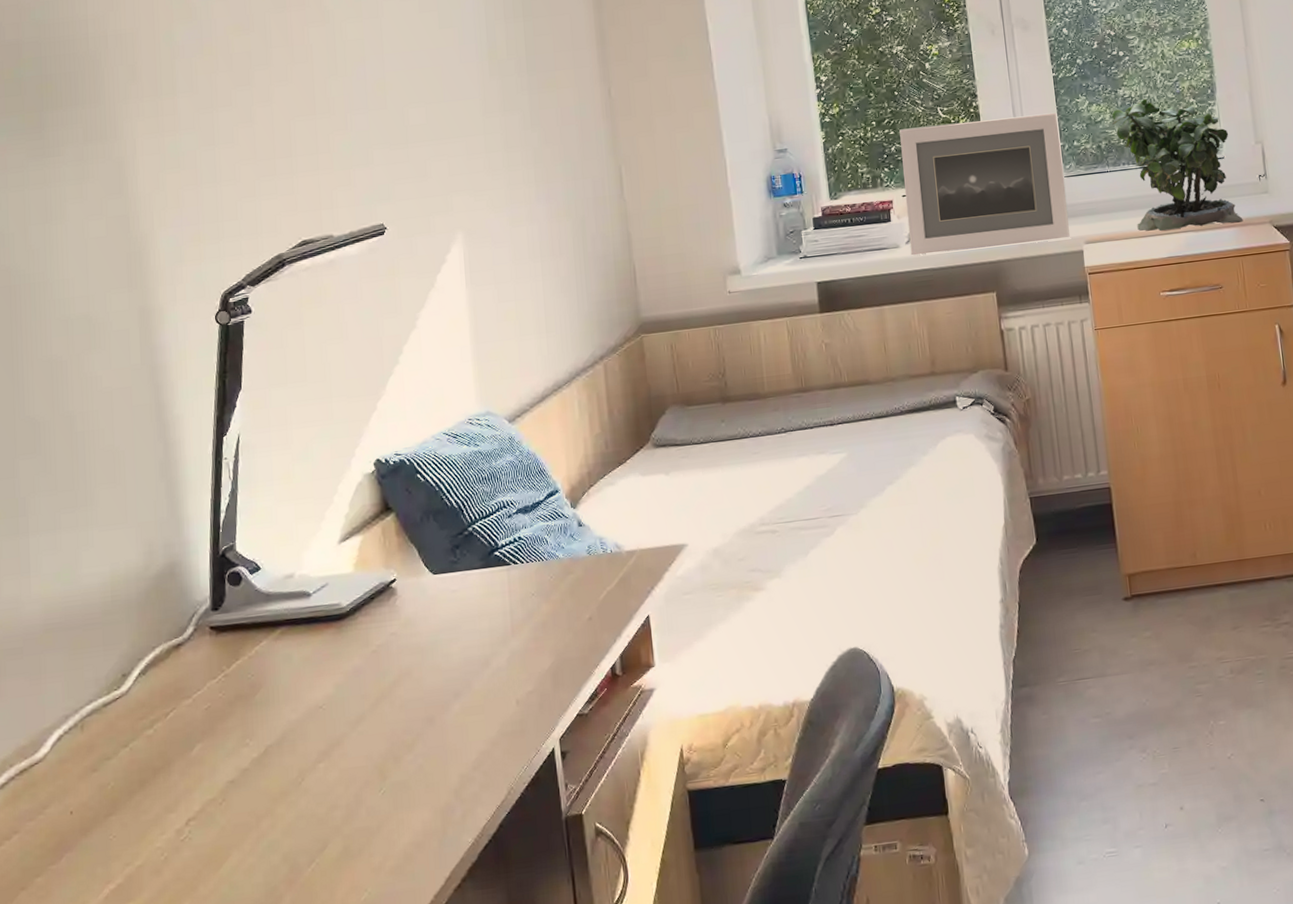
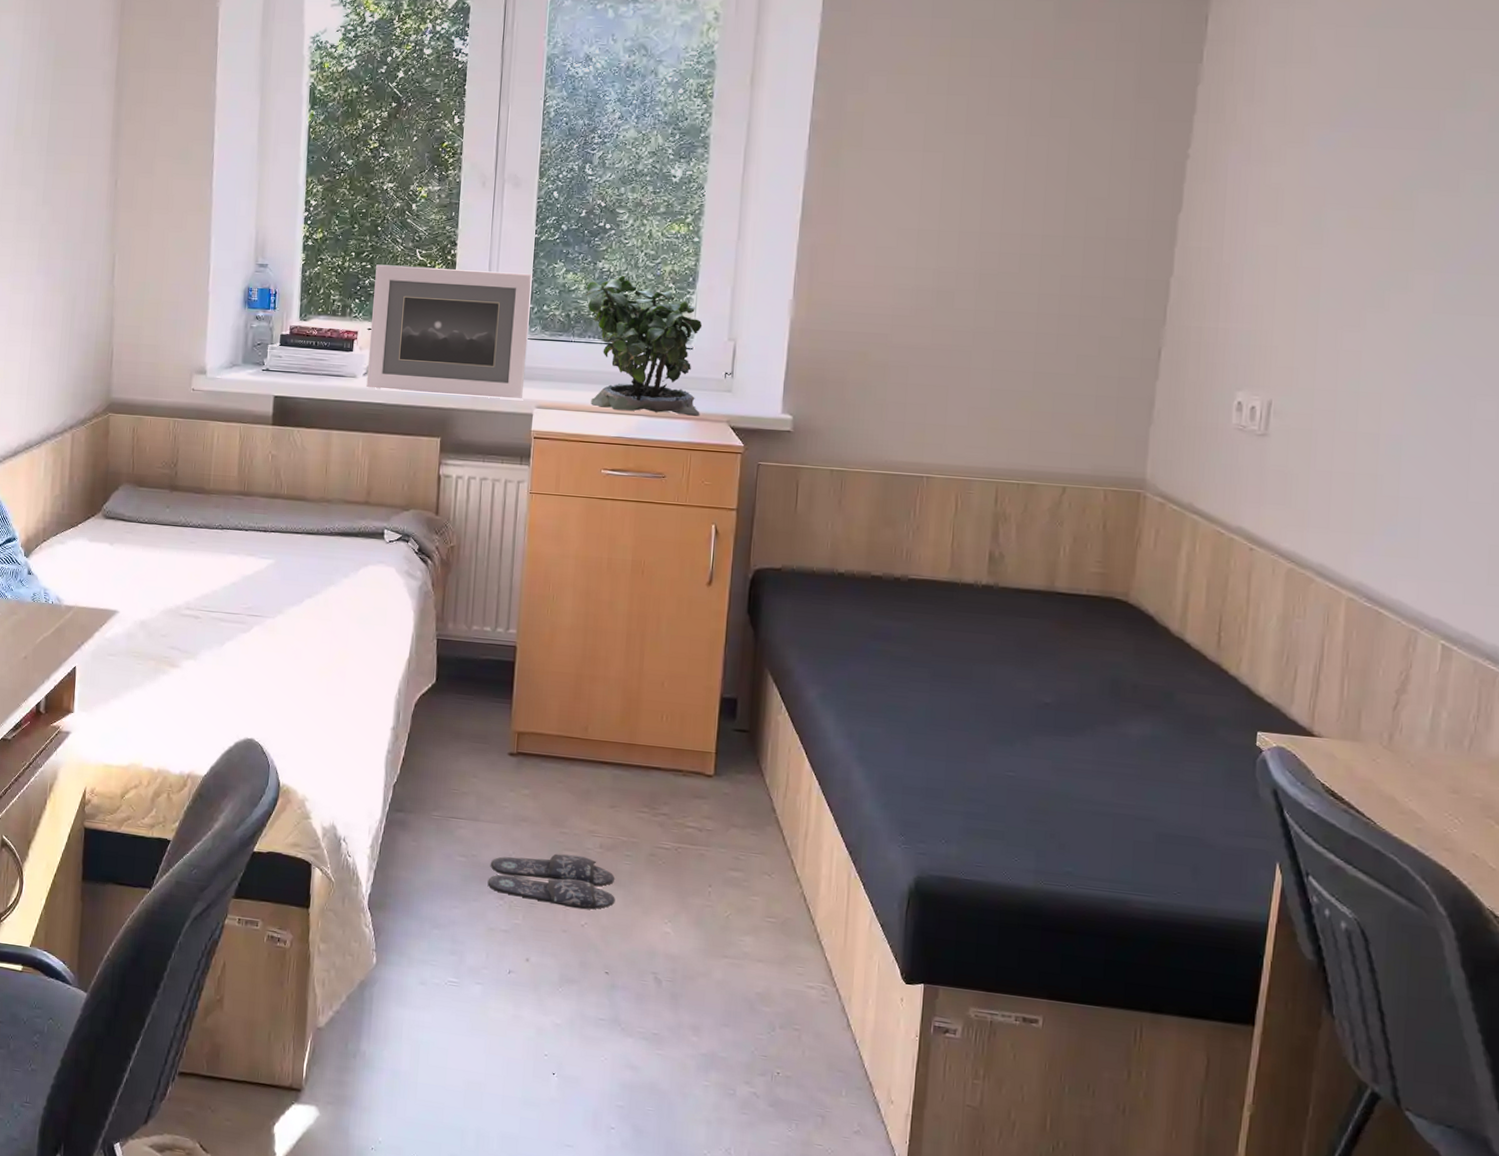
slippers: none [1126,686,1256,746] -> present [487,853,615,910]

